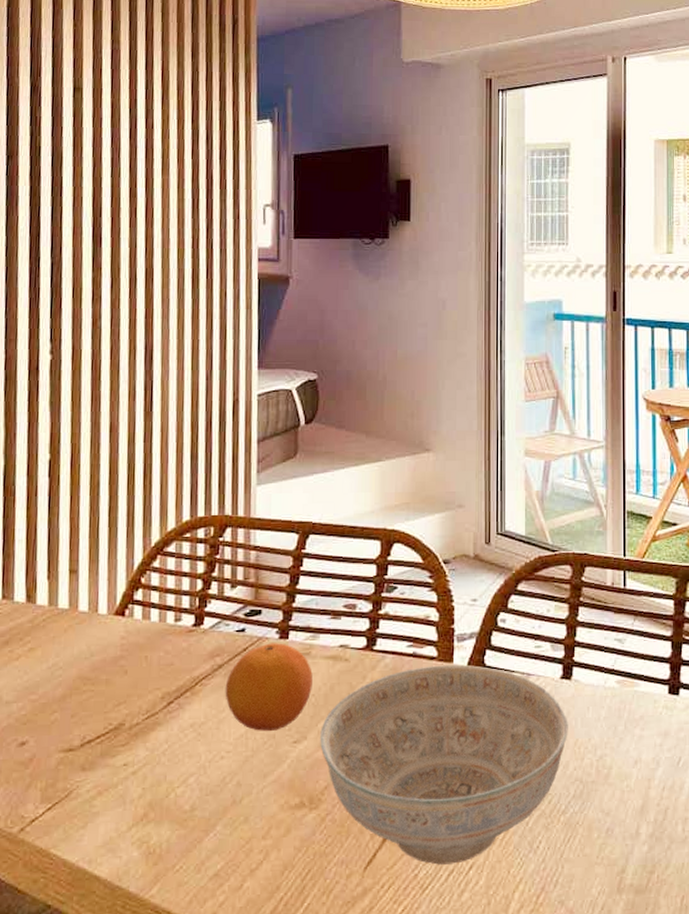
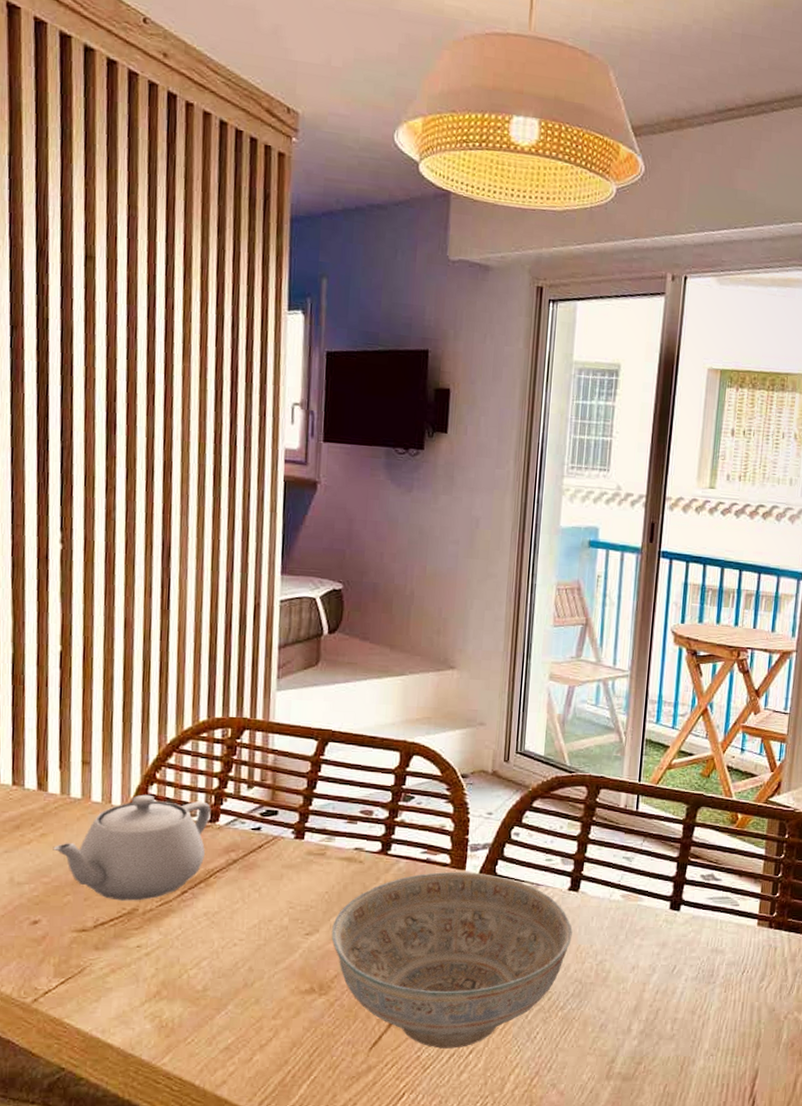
teapot: none [40,600,196,716] -> present [53,794,211,901]
fruit: present [225,643,313,731] -> none [239,842,327,923]

